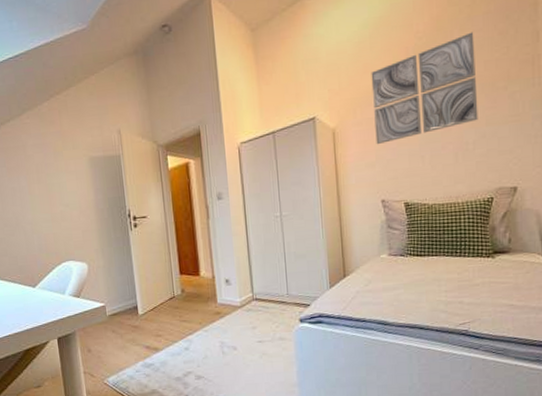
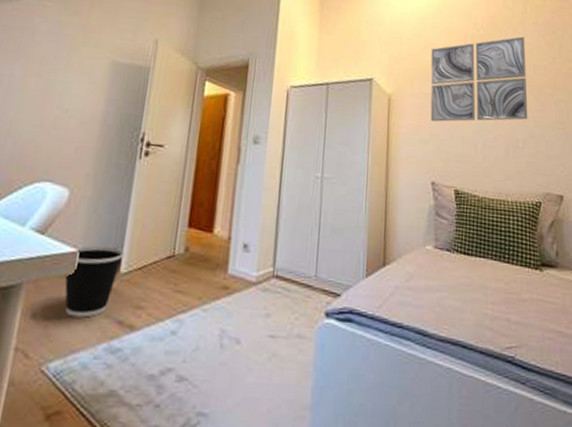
wastebasket: none [102,298,138,348] -> present [64,245,125,318]

